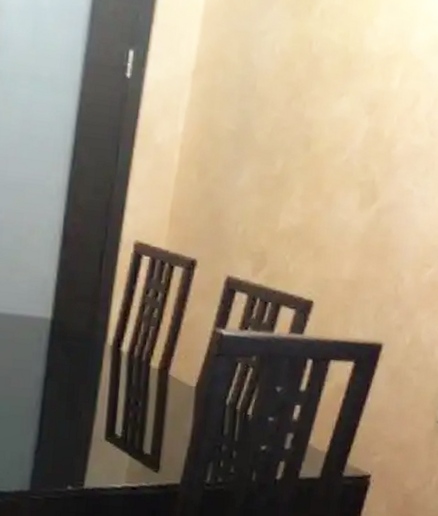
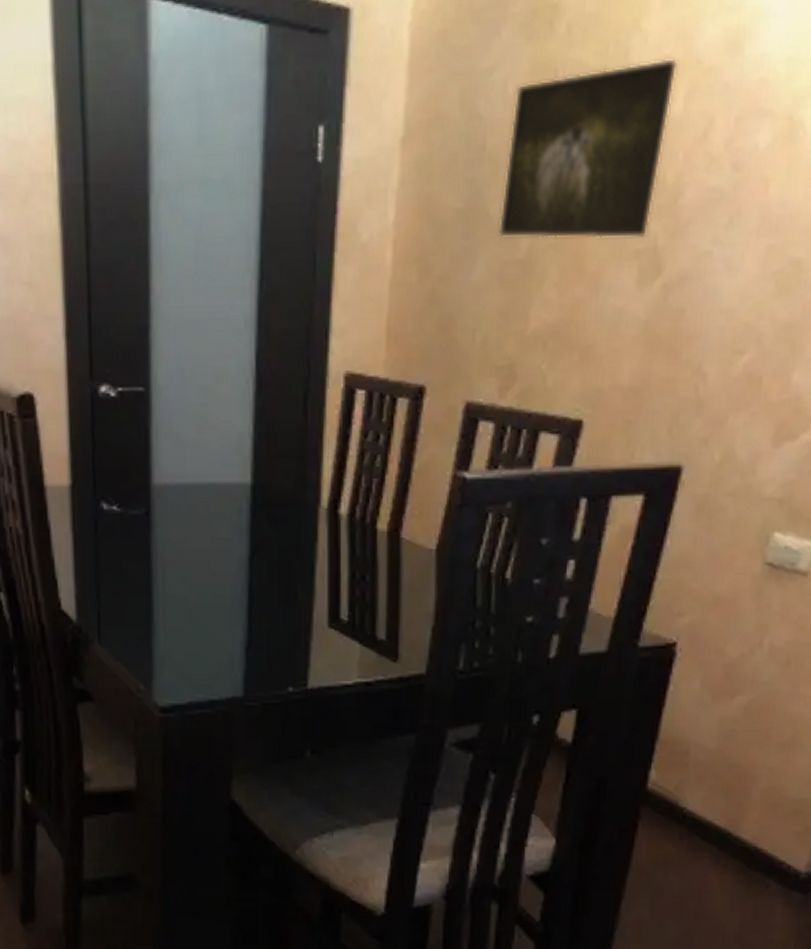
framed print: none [260,47,397,173] -> present [498,59,678,239]

